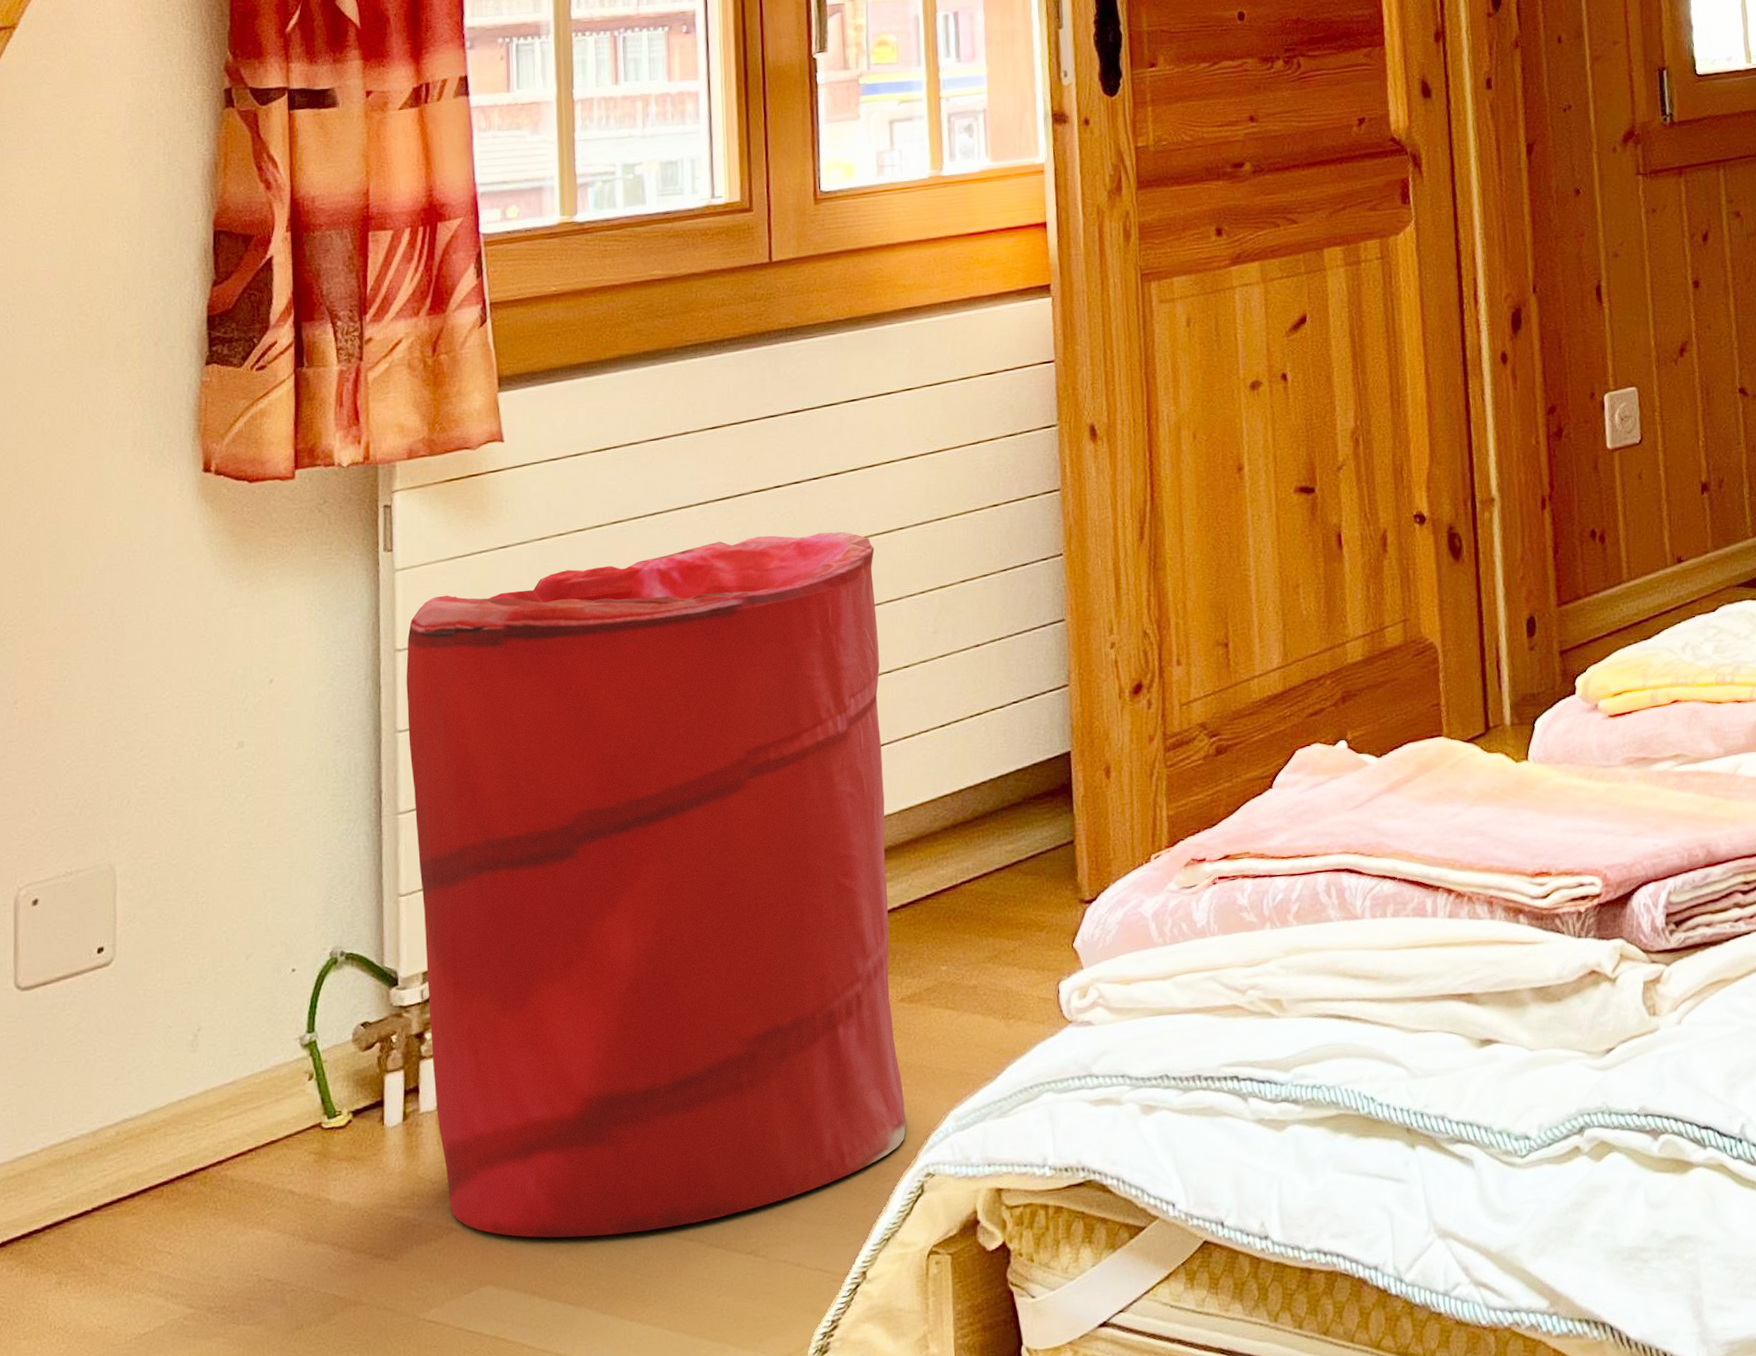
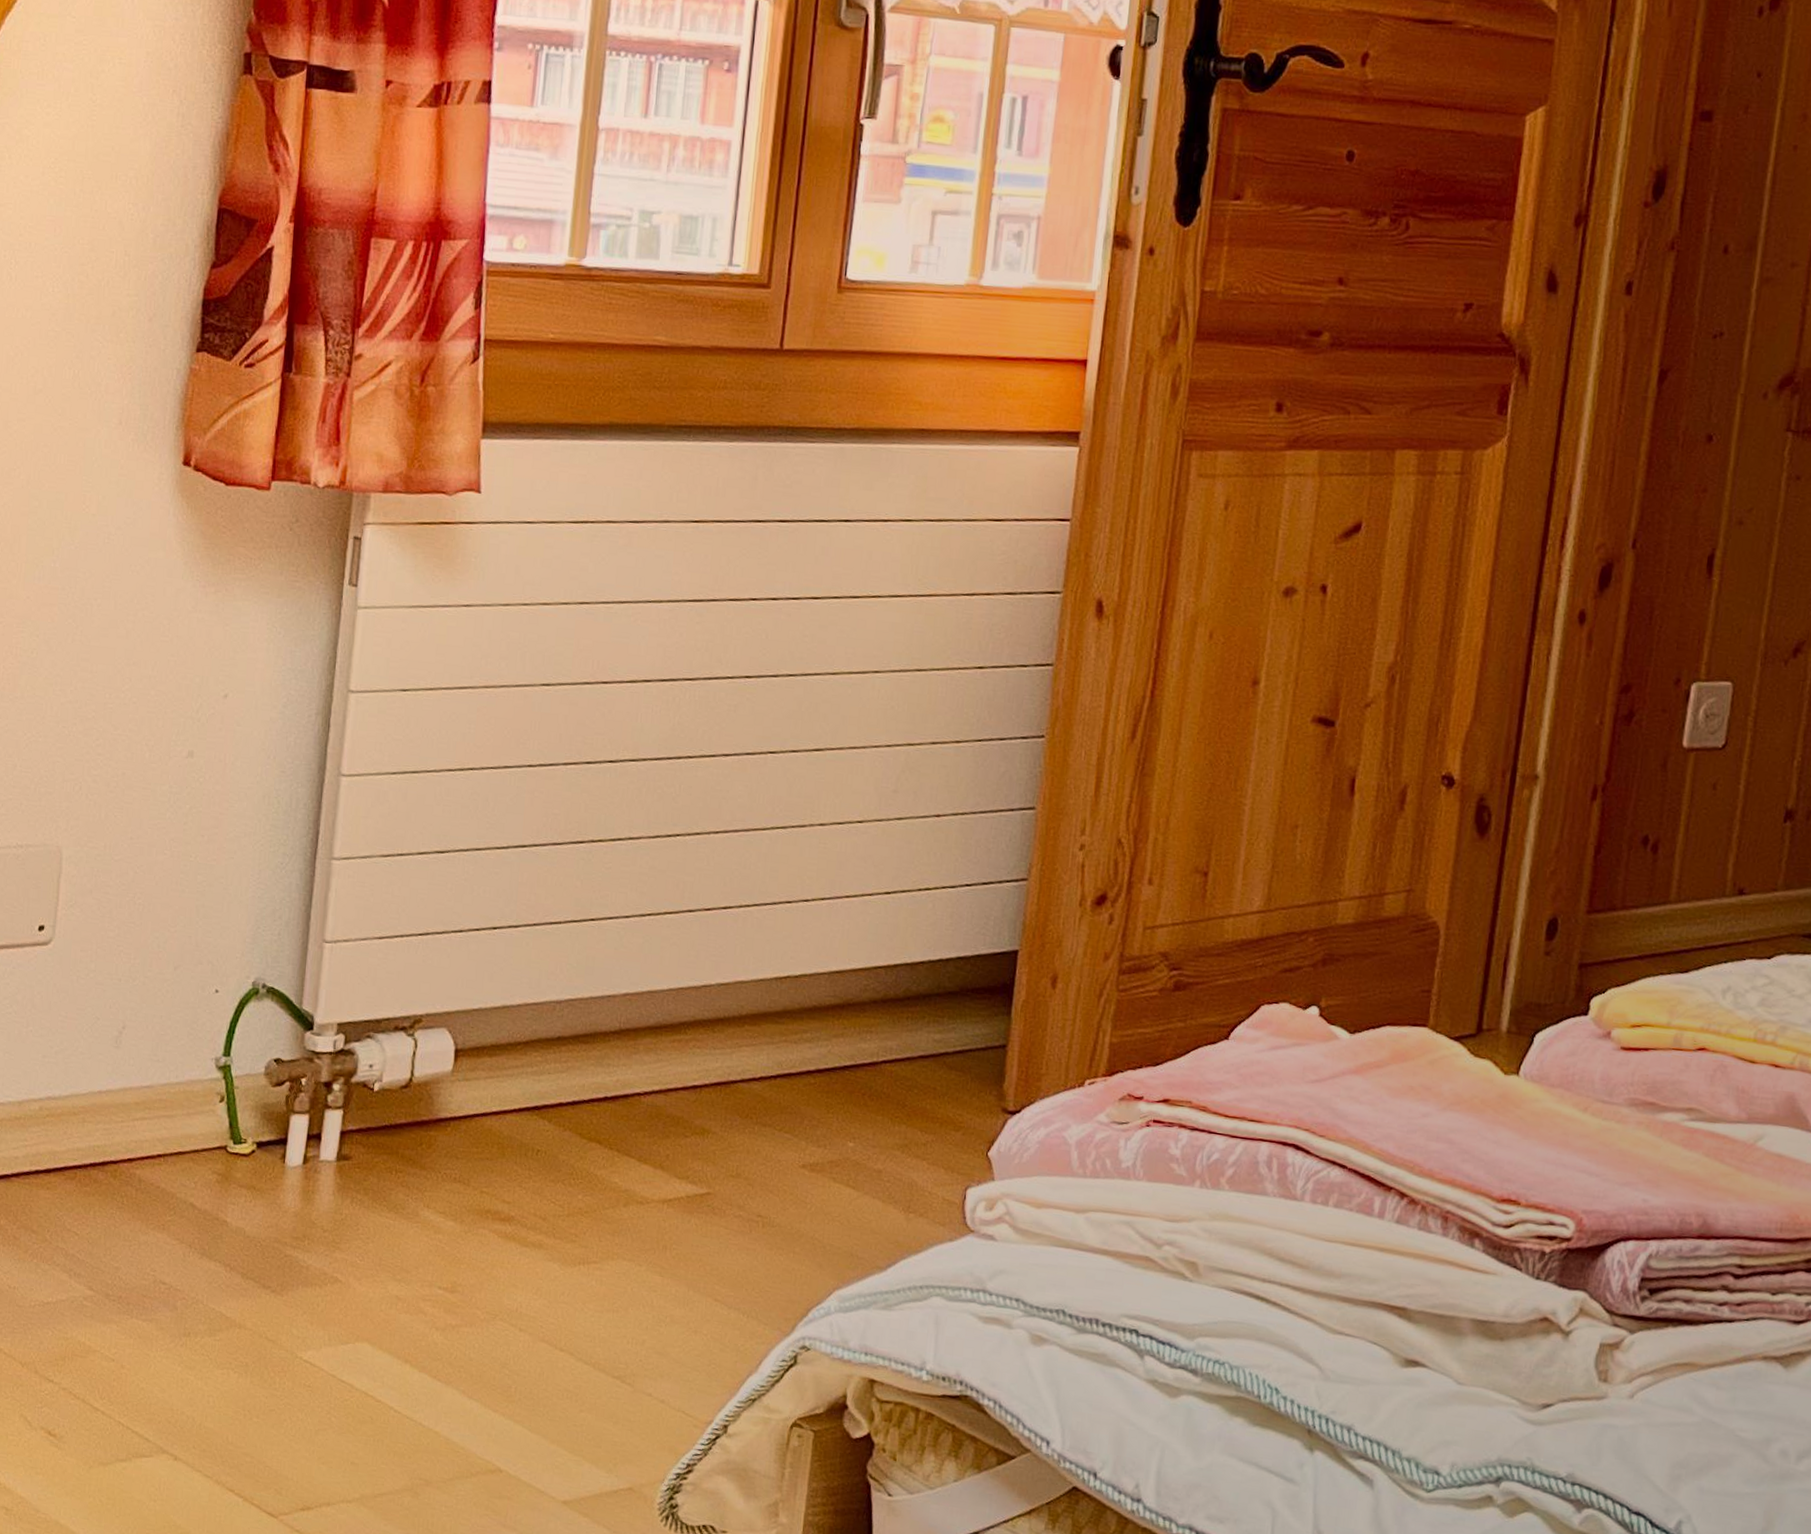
laundry hamper: present [406,531,906,1238] -> none [335,643,846,1336]

